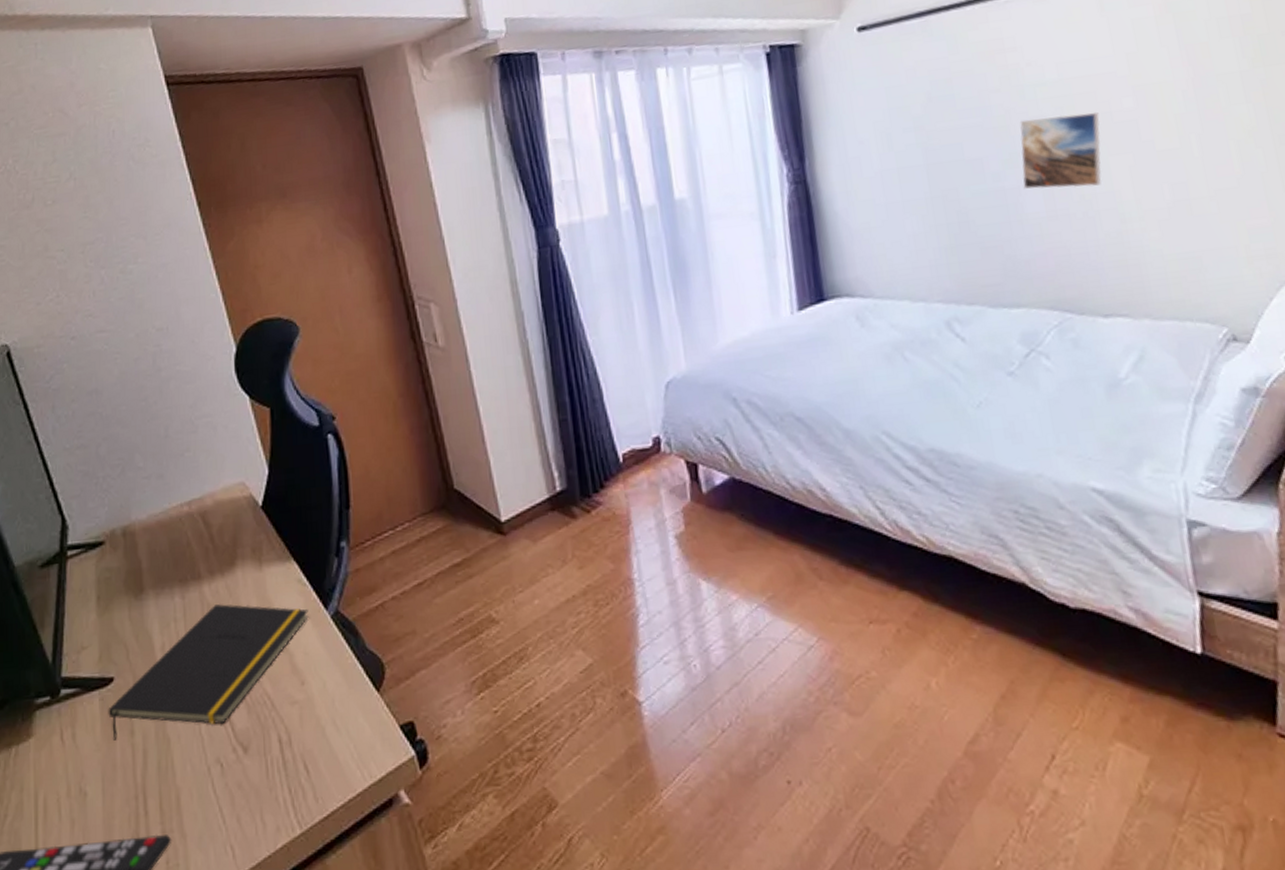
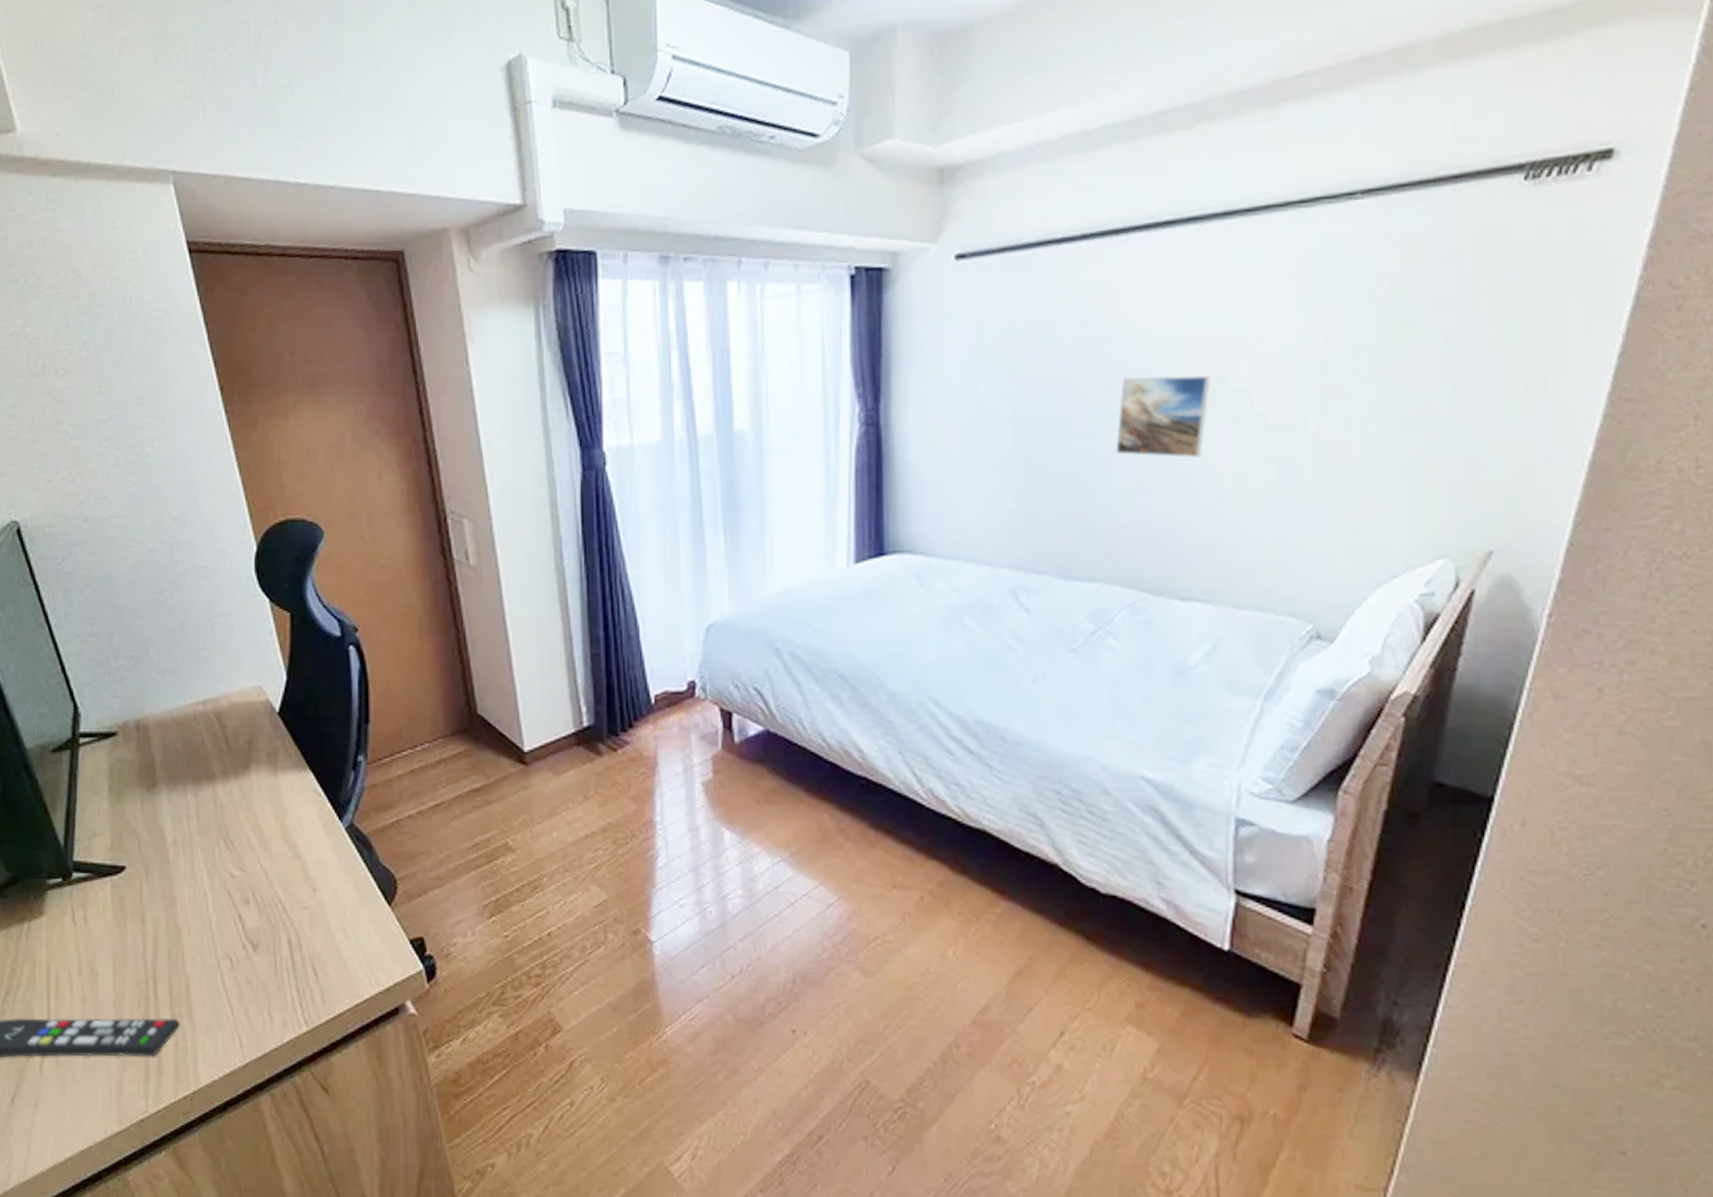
notepad: present [108,604,309,741] -> none [119,806,323,926]

